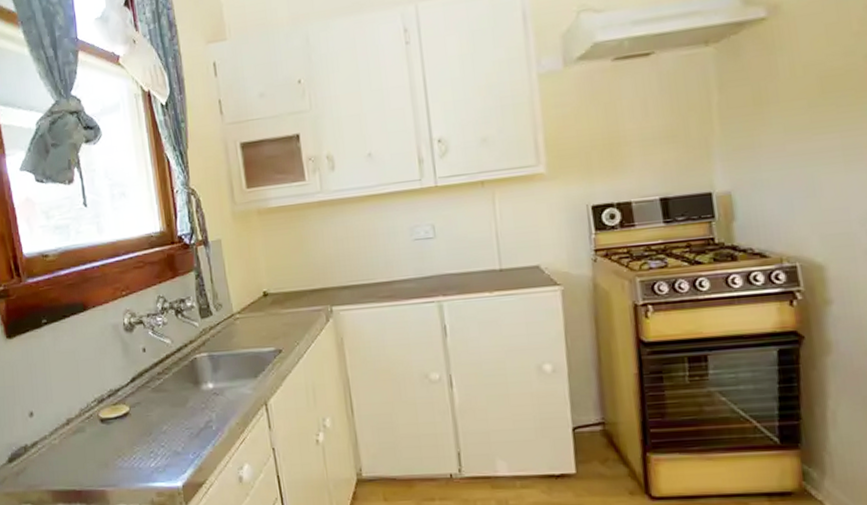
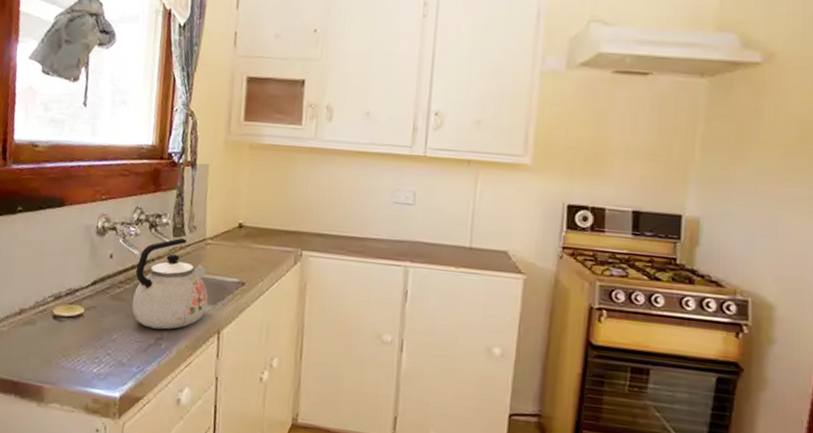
kettle: none [171,317,250,413] -> present [132,237,209,330]

